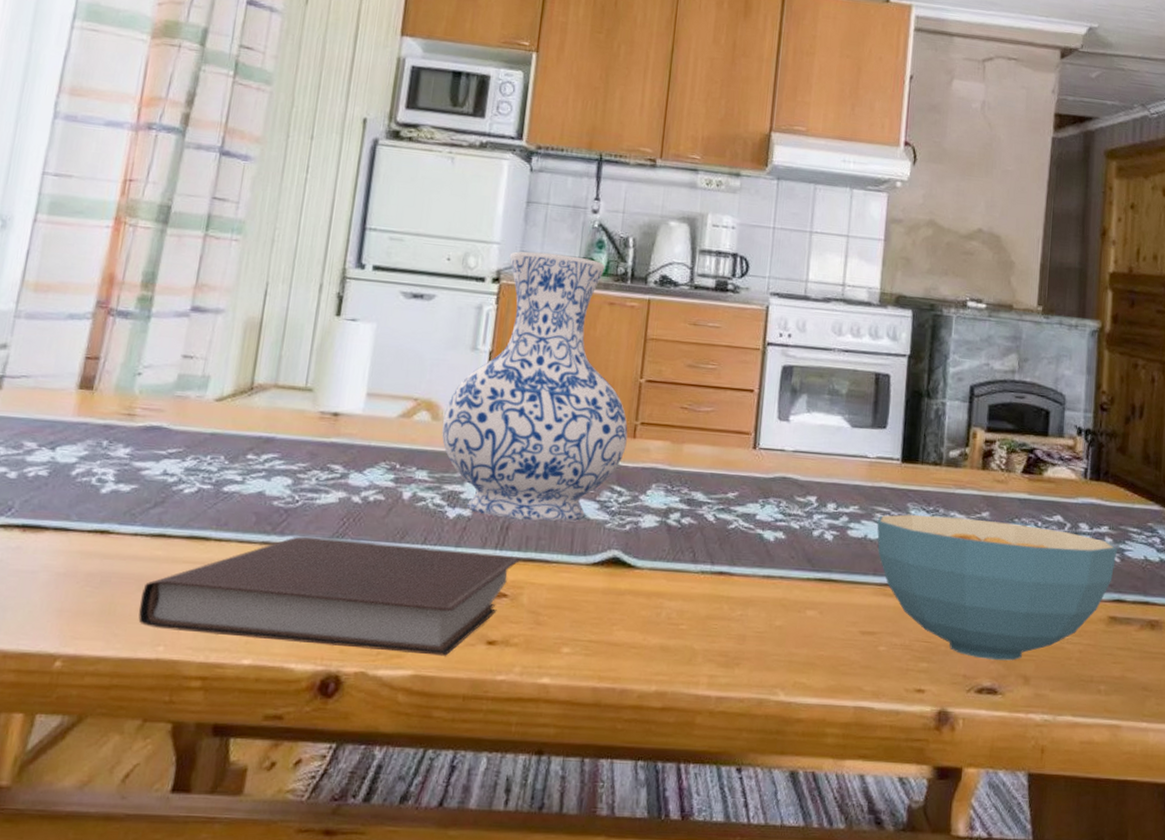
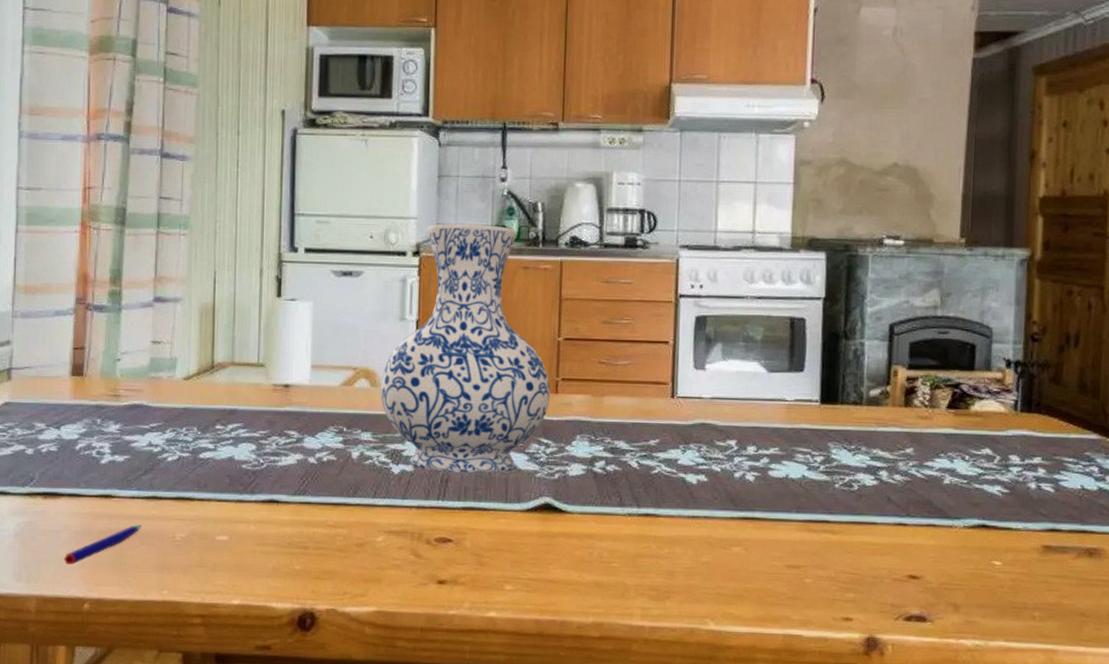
pen: none [36,567,142,614] -> present [63,525,142,566]
notebook: present [138,536,523,656] -> none [143,494,463,594]
cereal bowl: present [877,514,1117,661] -> none [798,453,1052,590]

